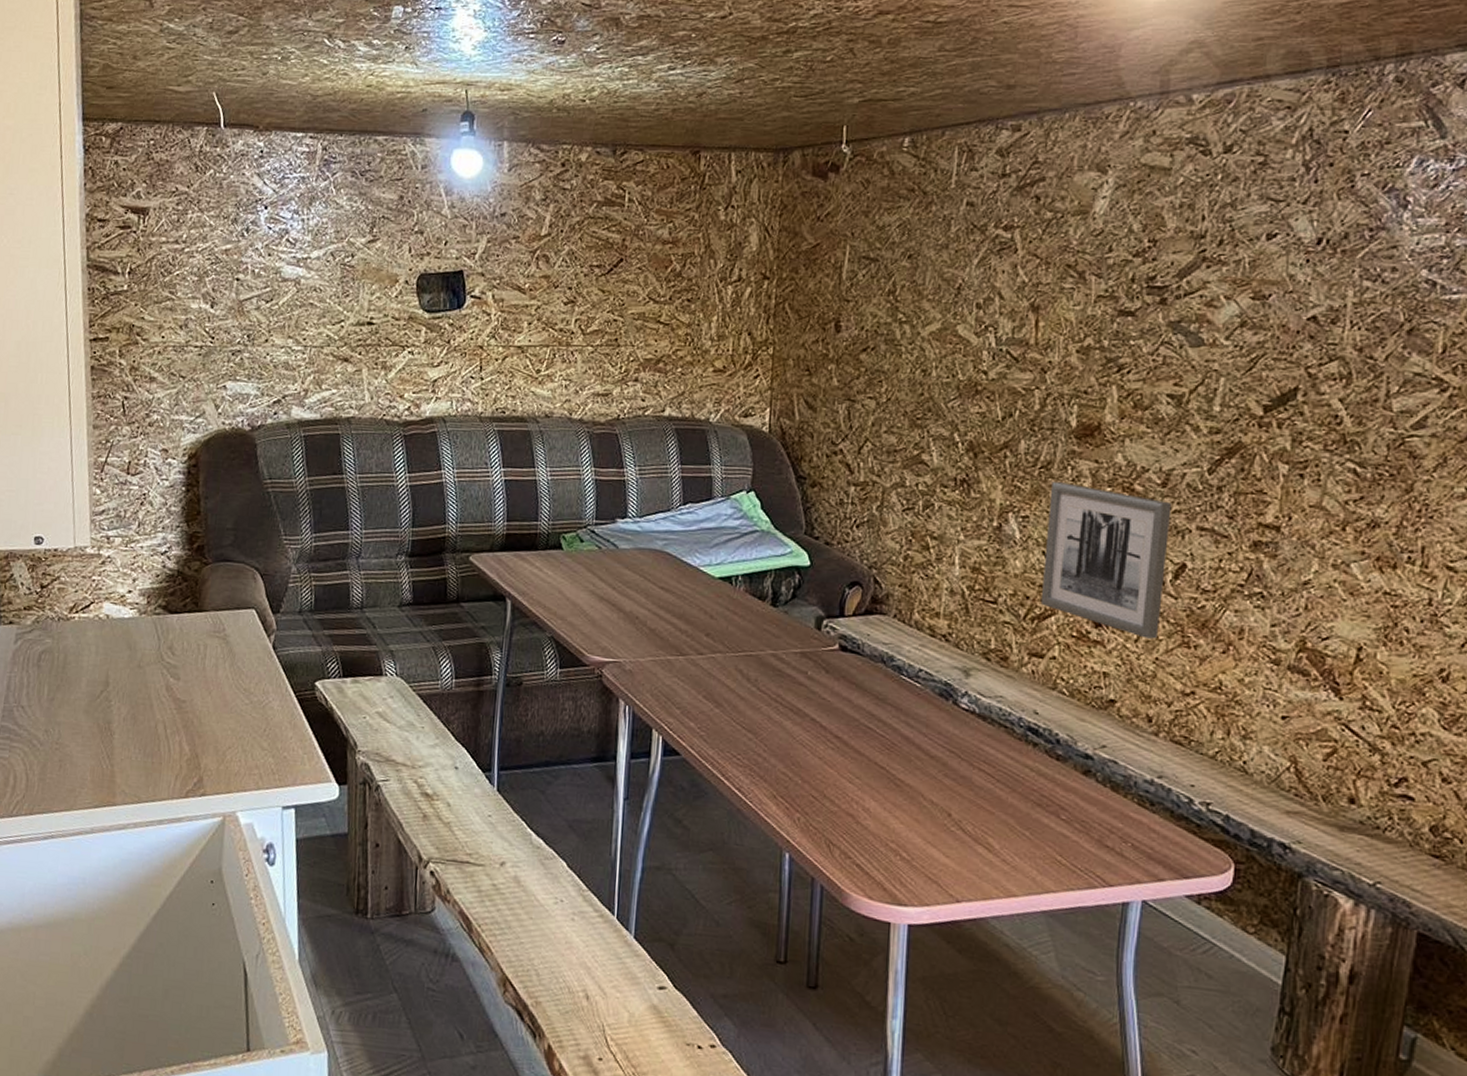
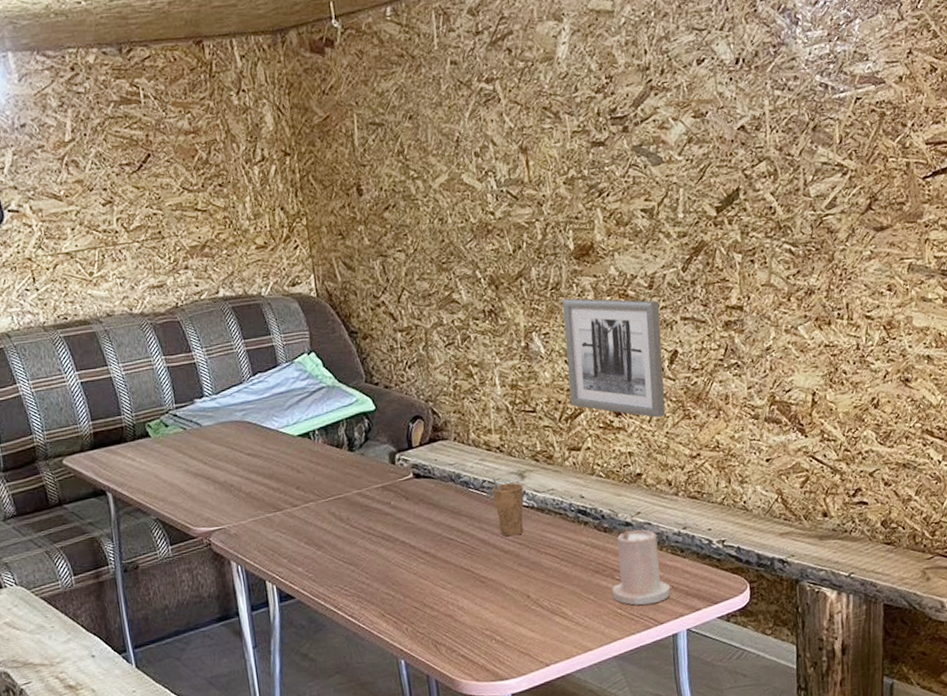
cup: none [928,669,966,741] -> present [492,478,524,537]
candle: none [1053,761,1130,860] -> present [612,528,671,606]

